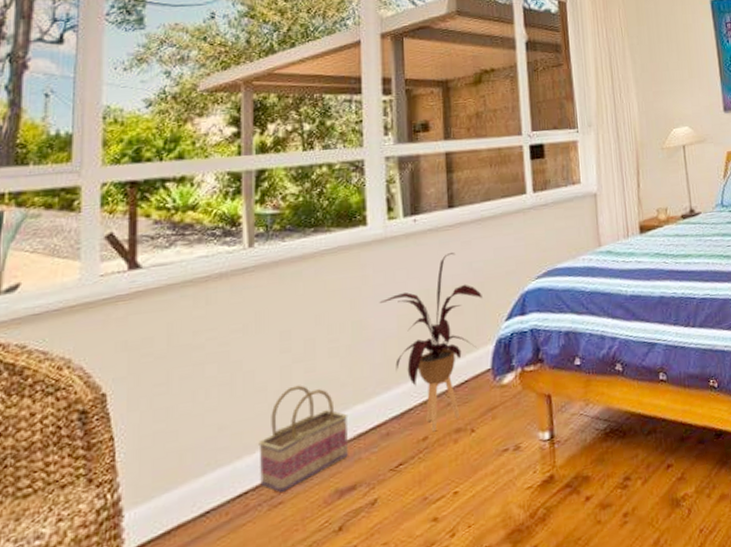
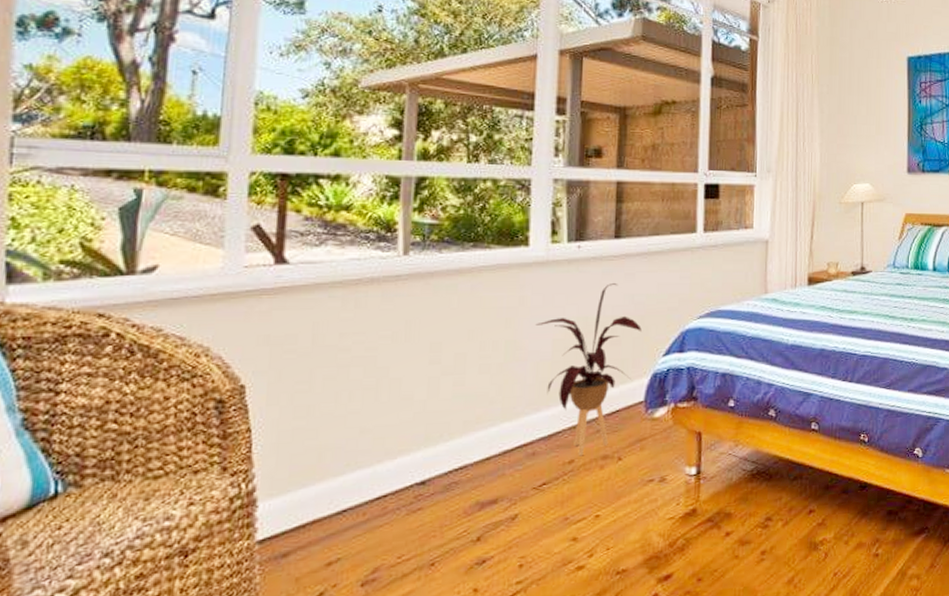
basket: present [258,385,349,492] -> none [400,397,495,499]

